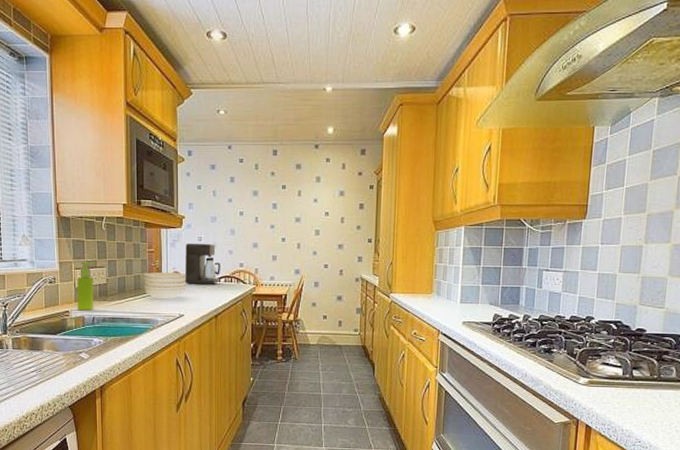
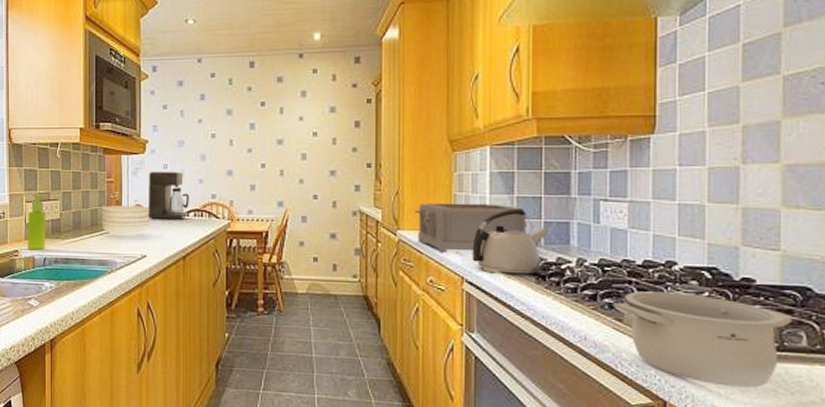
toaster: none [404,271,489,311] -> present [414,202,527,252]
kettle: none [447,276,504,328] -> present [472,208,548,275]
cooking pot: none [547,339,668,408] -> present [613,291,793,389]

